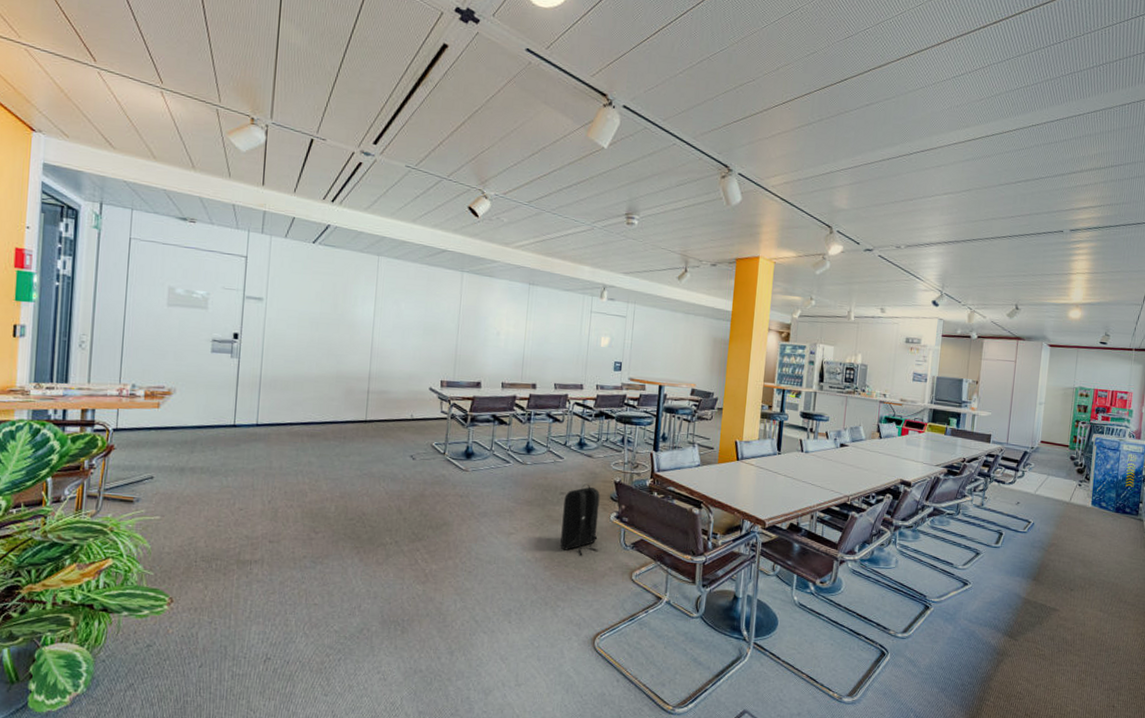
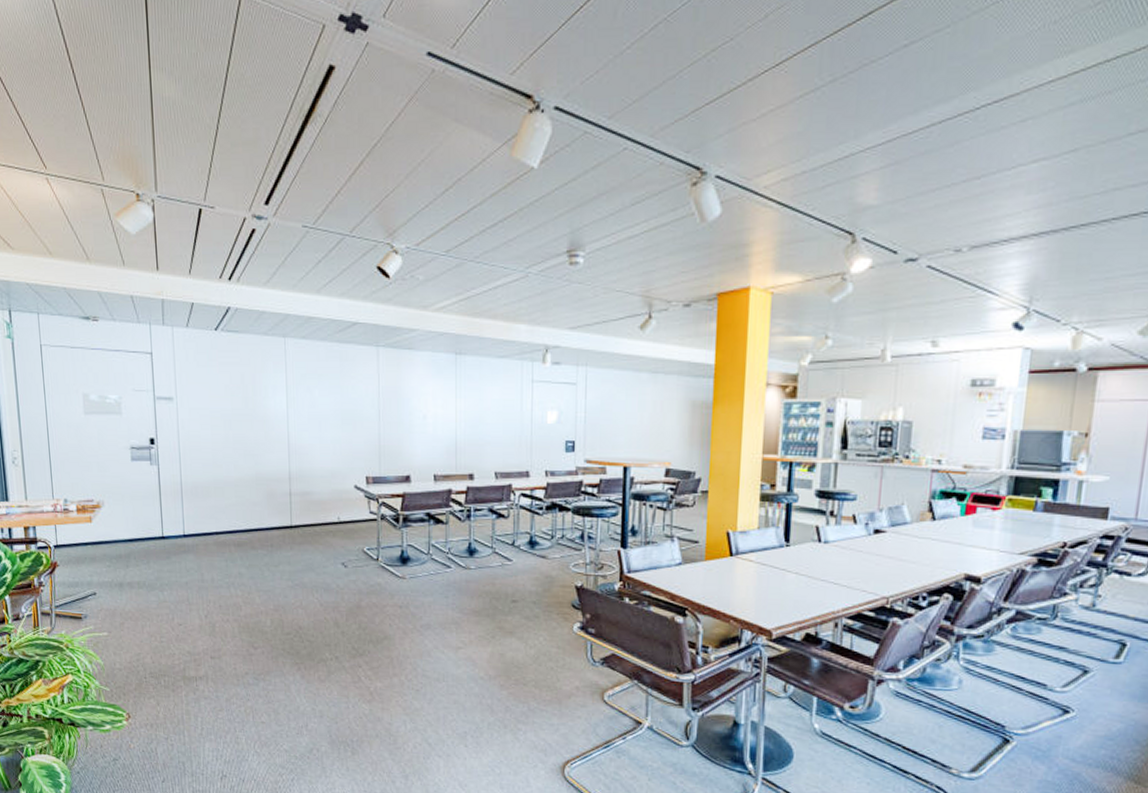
backpack: present [560,484,600,556] -> none [516,589,561,673]

